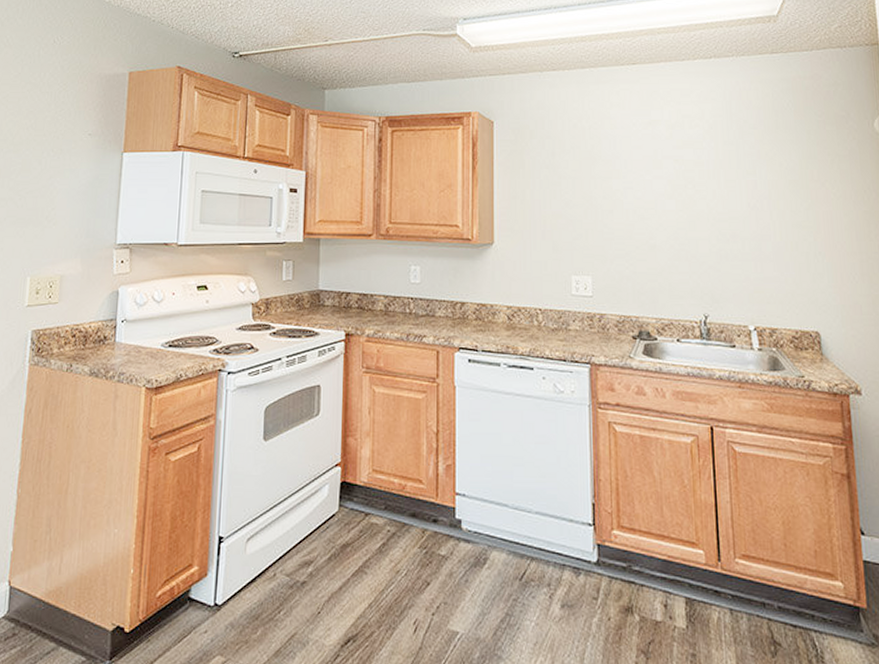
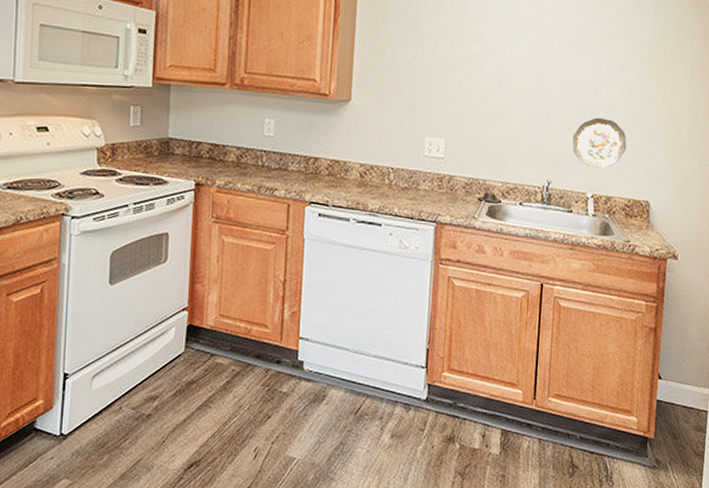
decorative plate: none [726,246,786,299] -> present [572,117,627,168]

